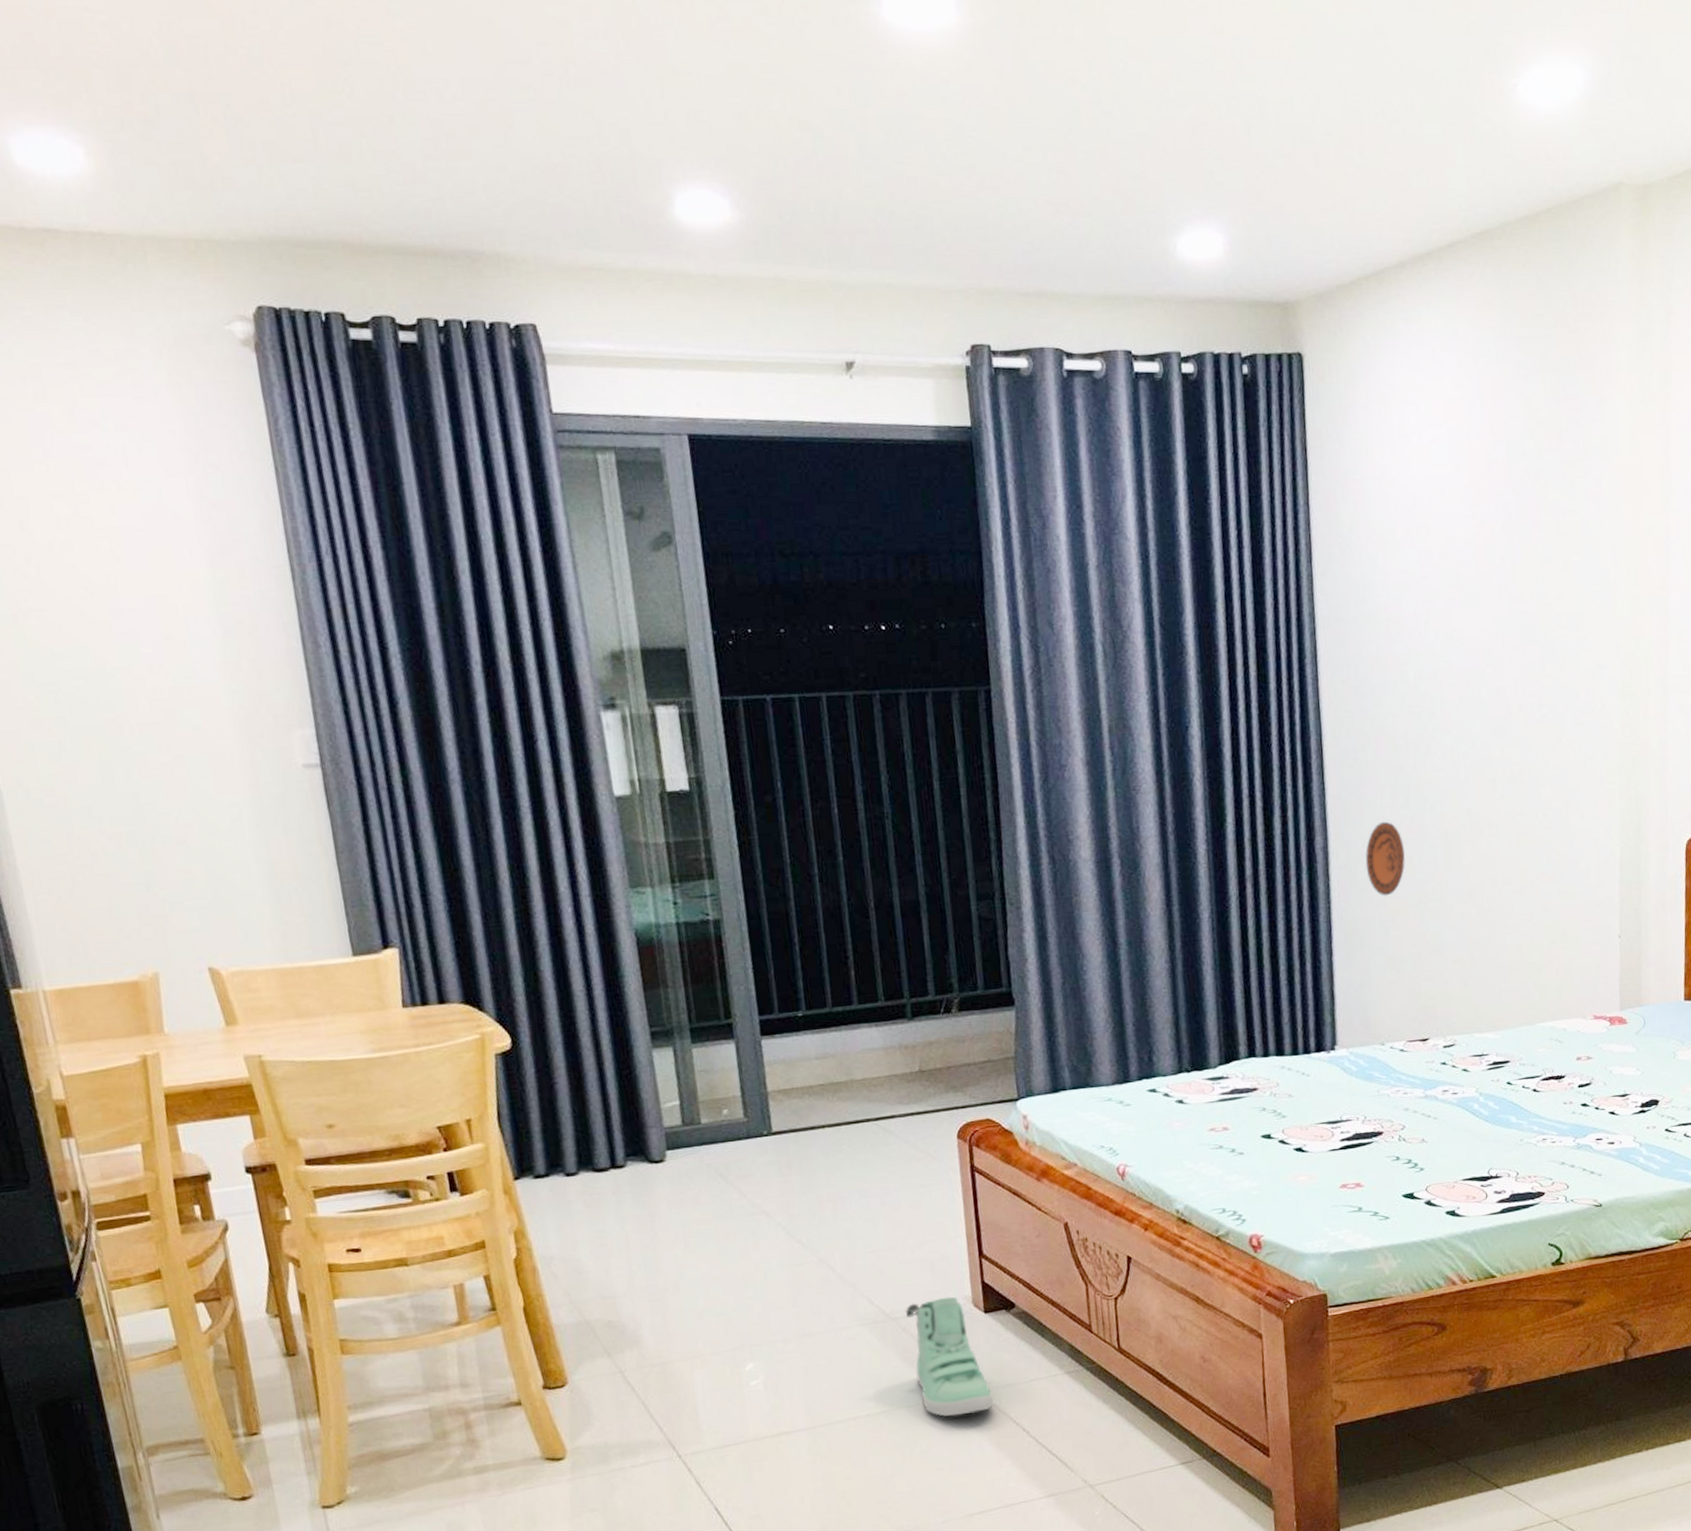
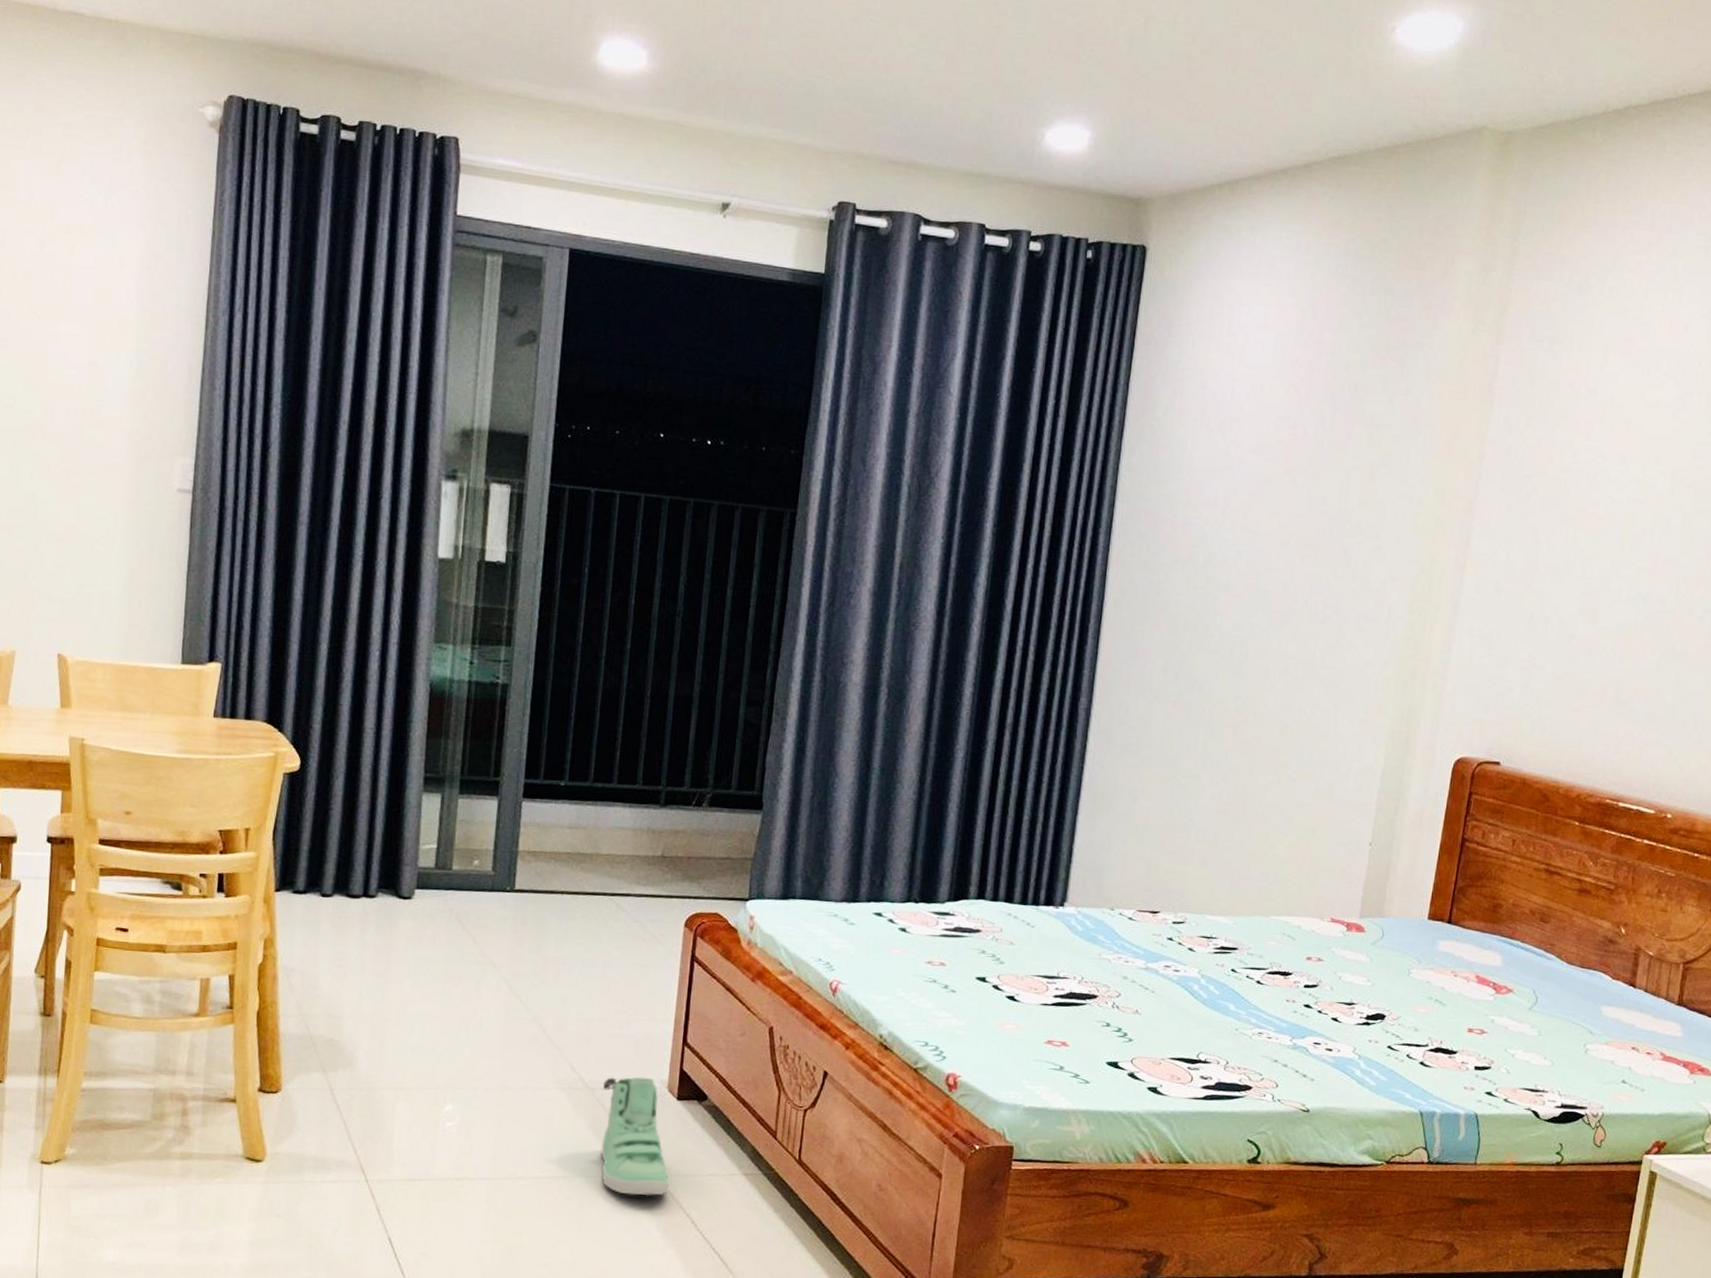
decorative plate: present [1365,821,1405,896] -> none [1125,693,1166,766]

